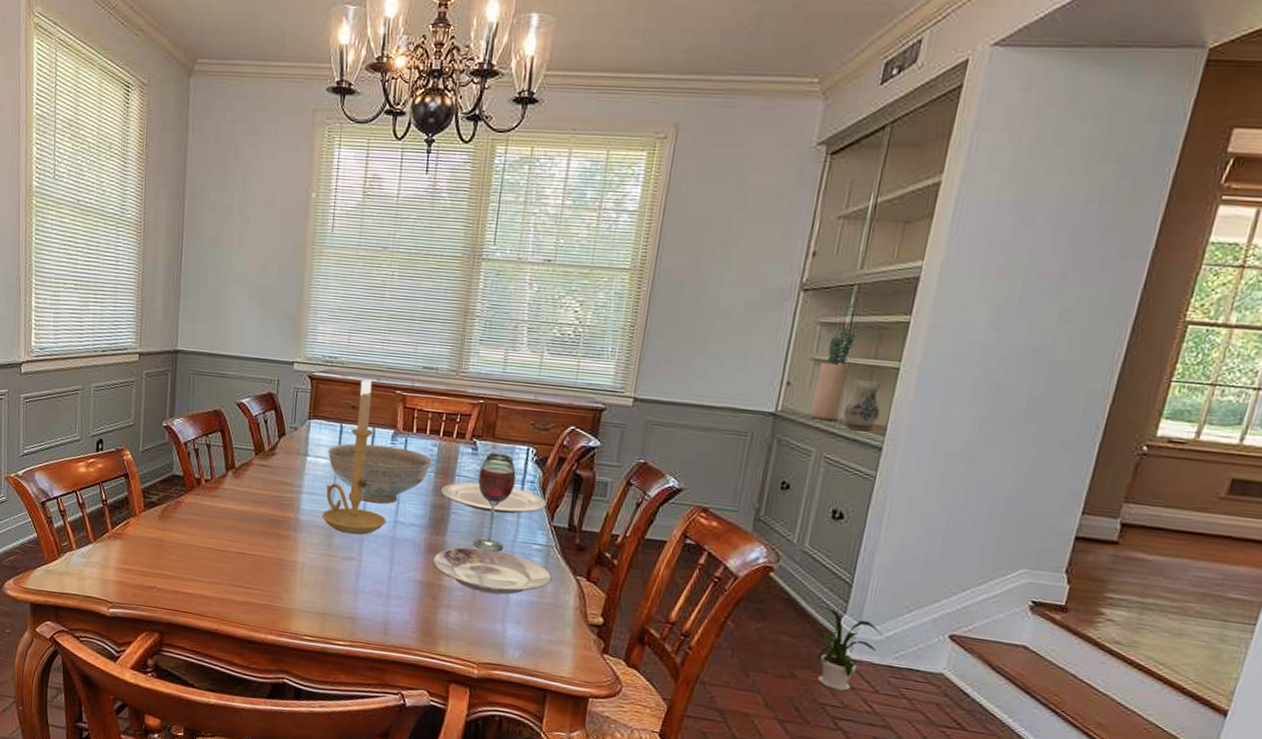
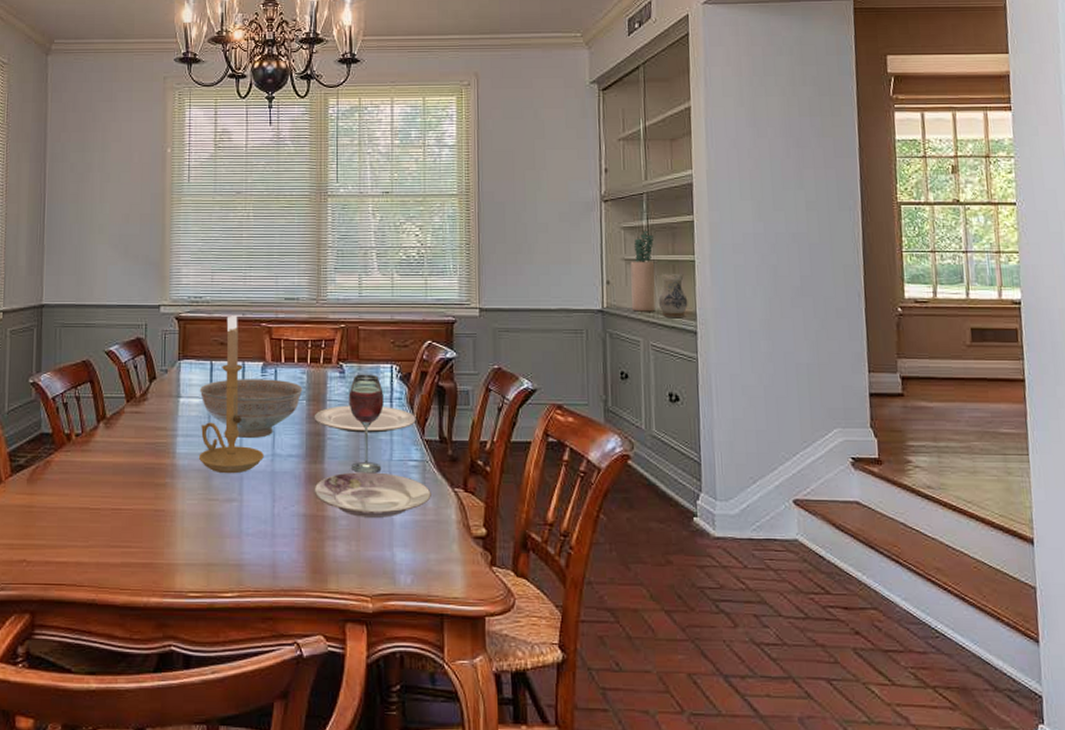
house plant: present [802,605,883,692] -> none [668,487,738,572]

